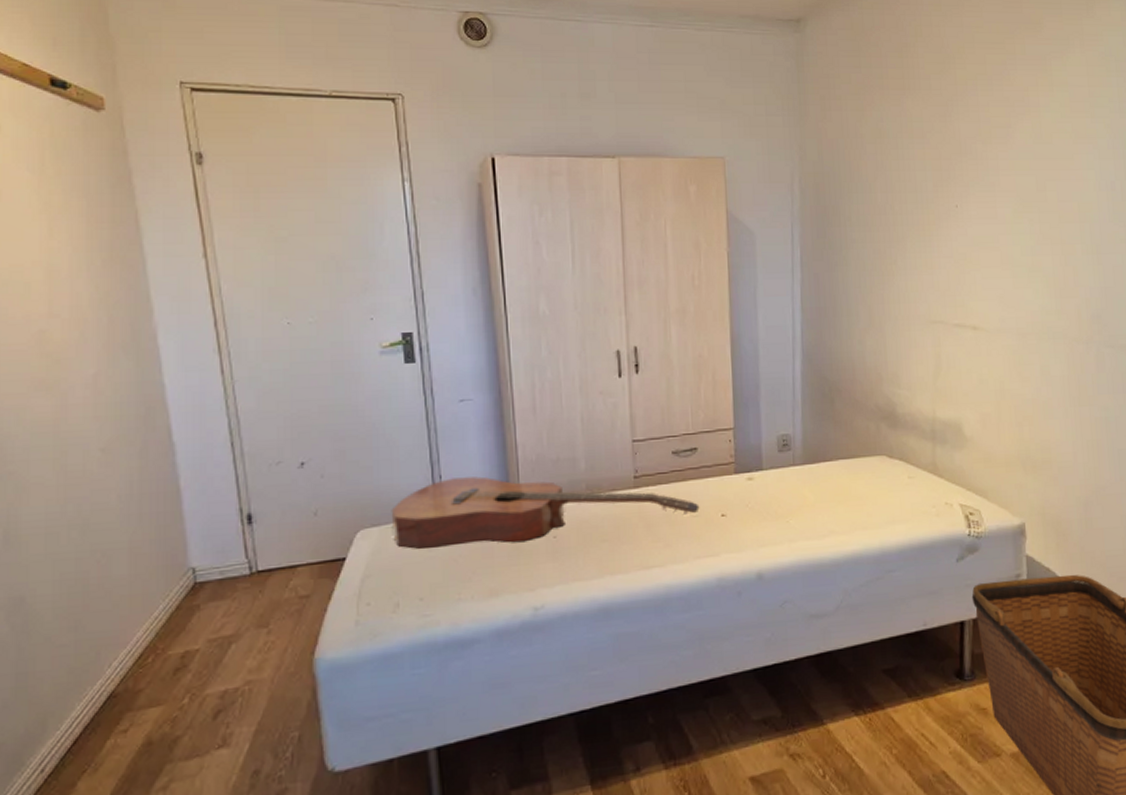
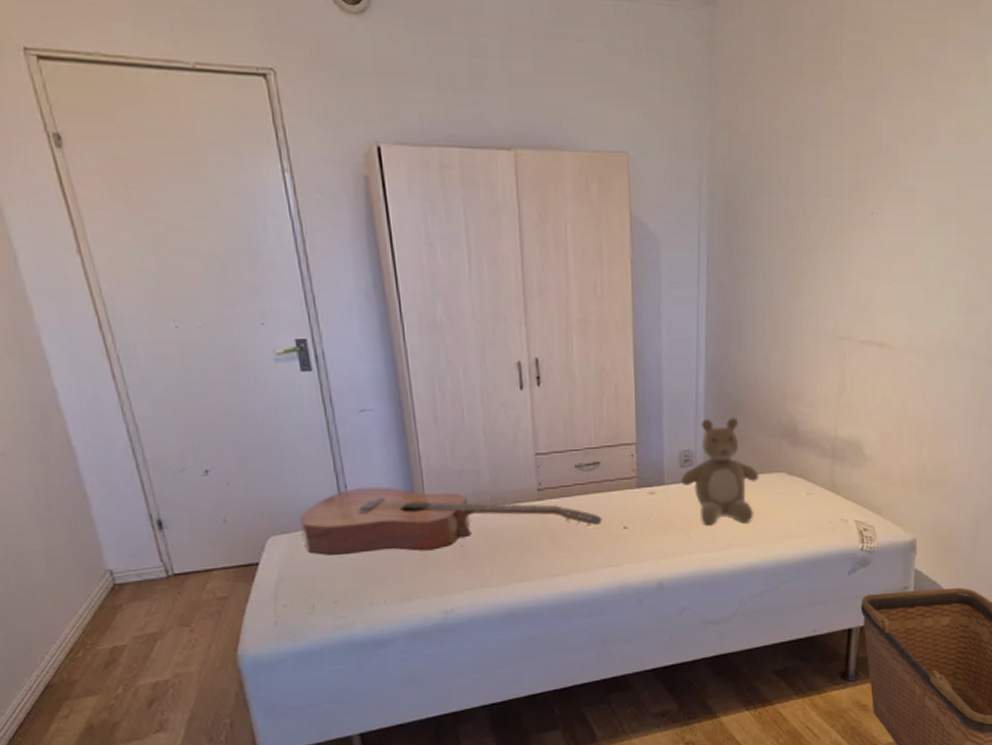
teddy bear: none [778,401,859,512] -> present [680,417,759,525]

